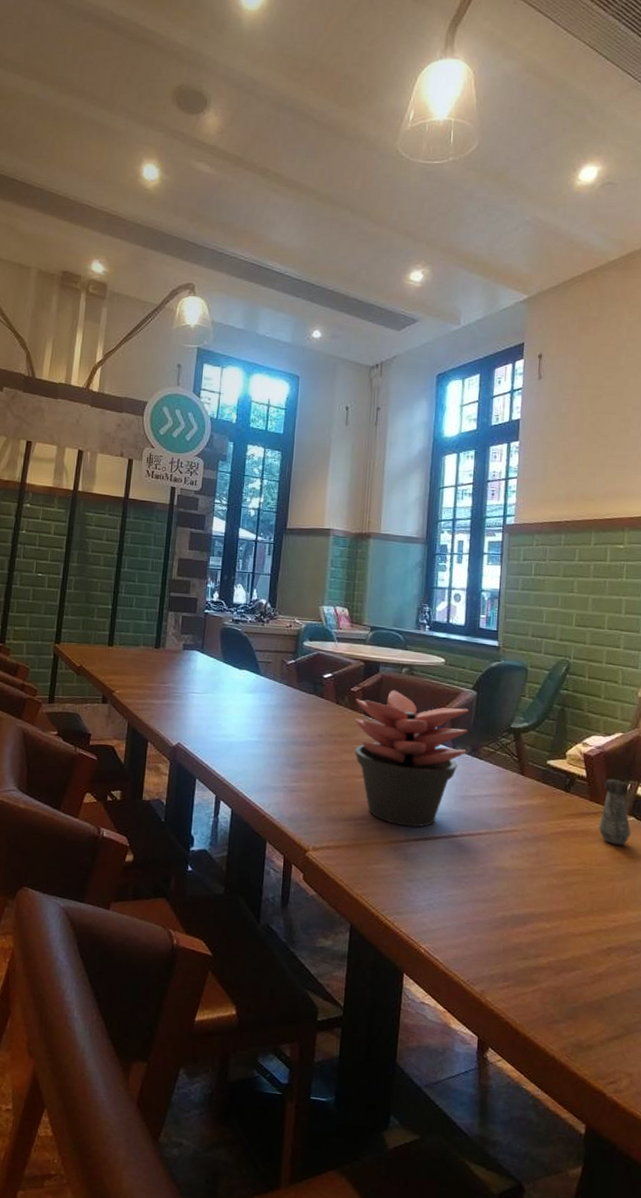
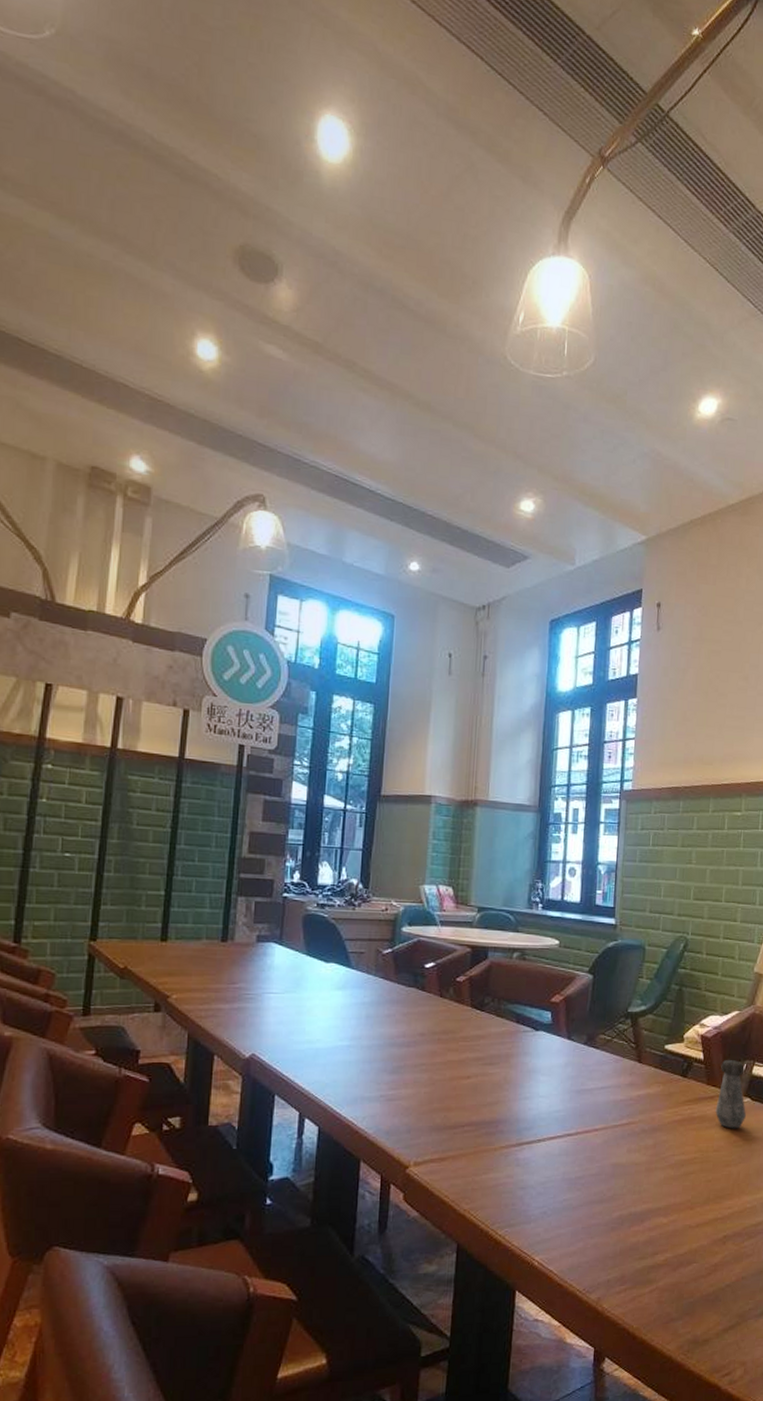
succulent plant: present [354,690,470,827] -> none [461,977,586,1129]

